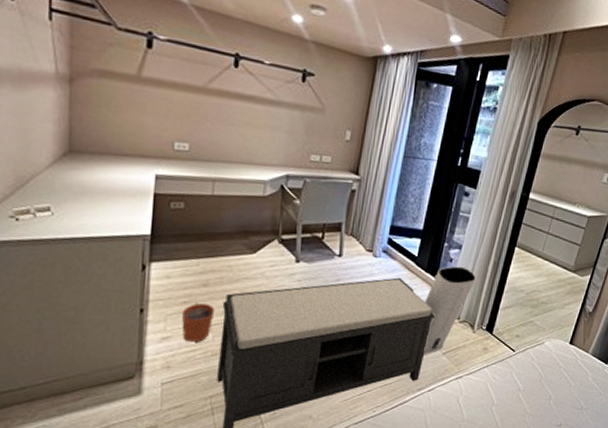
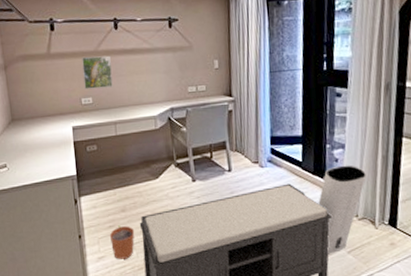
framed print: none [181,90,222,136] -> present [82,55,113,90]

